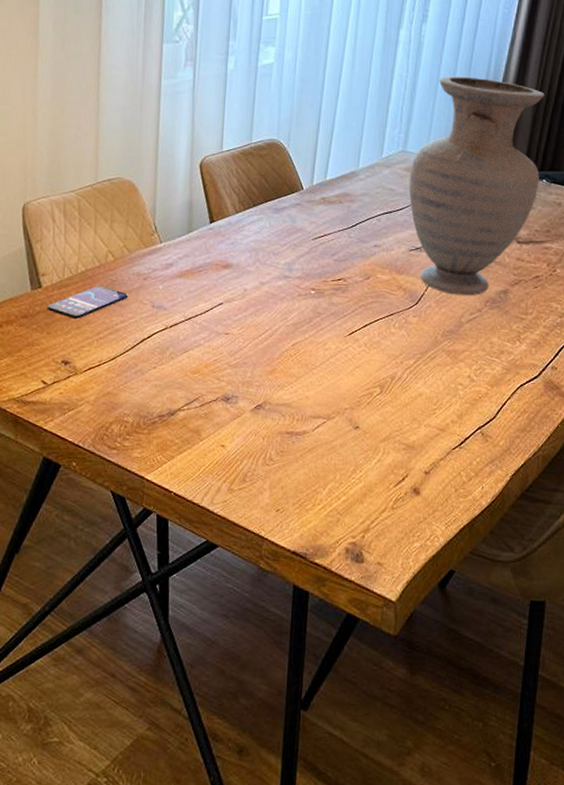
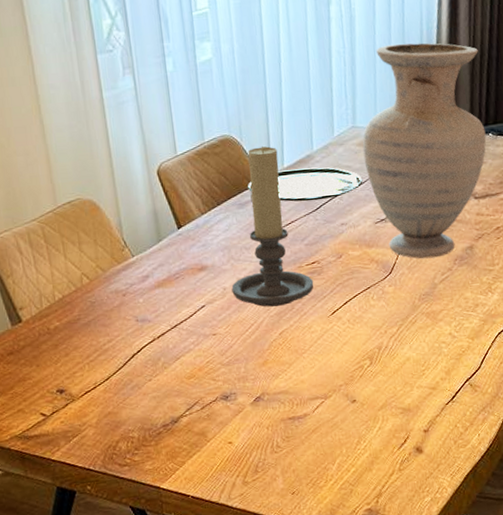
smartphone: present [46,285,129,319] -> none [30,309,111,347]
candle holder: none [252,155,337,317] -> present [231,145,314,307]
plate: none [286,183,404,218] -> present [247,167,363,202]

